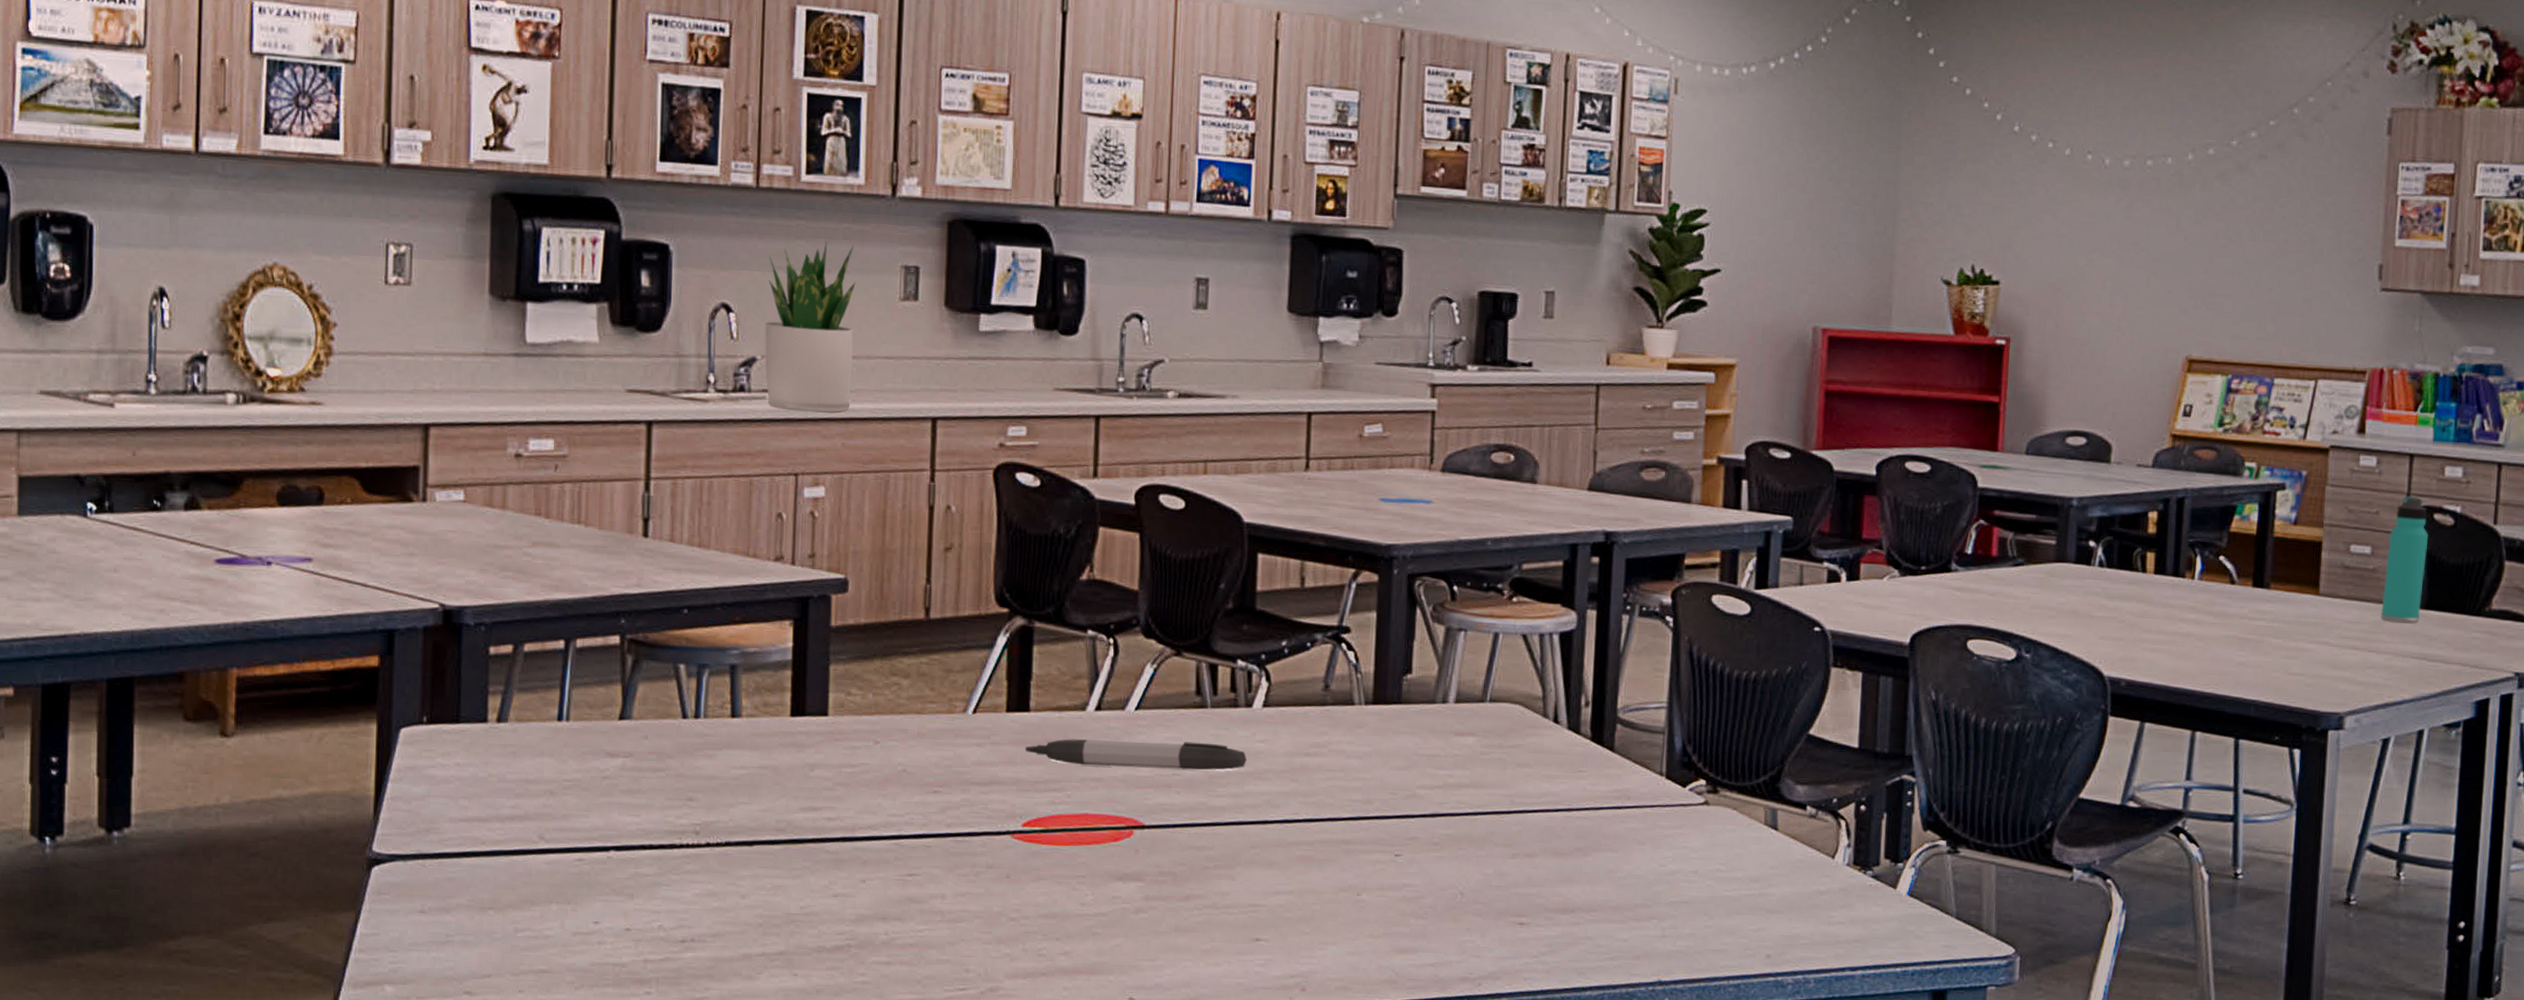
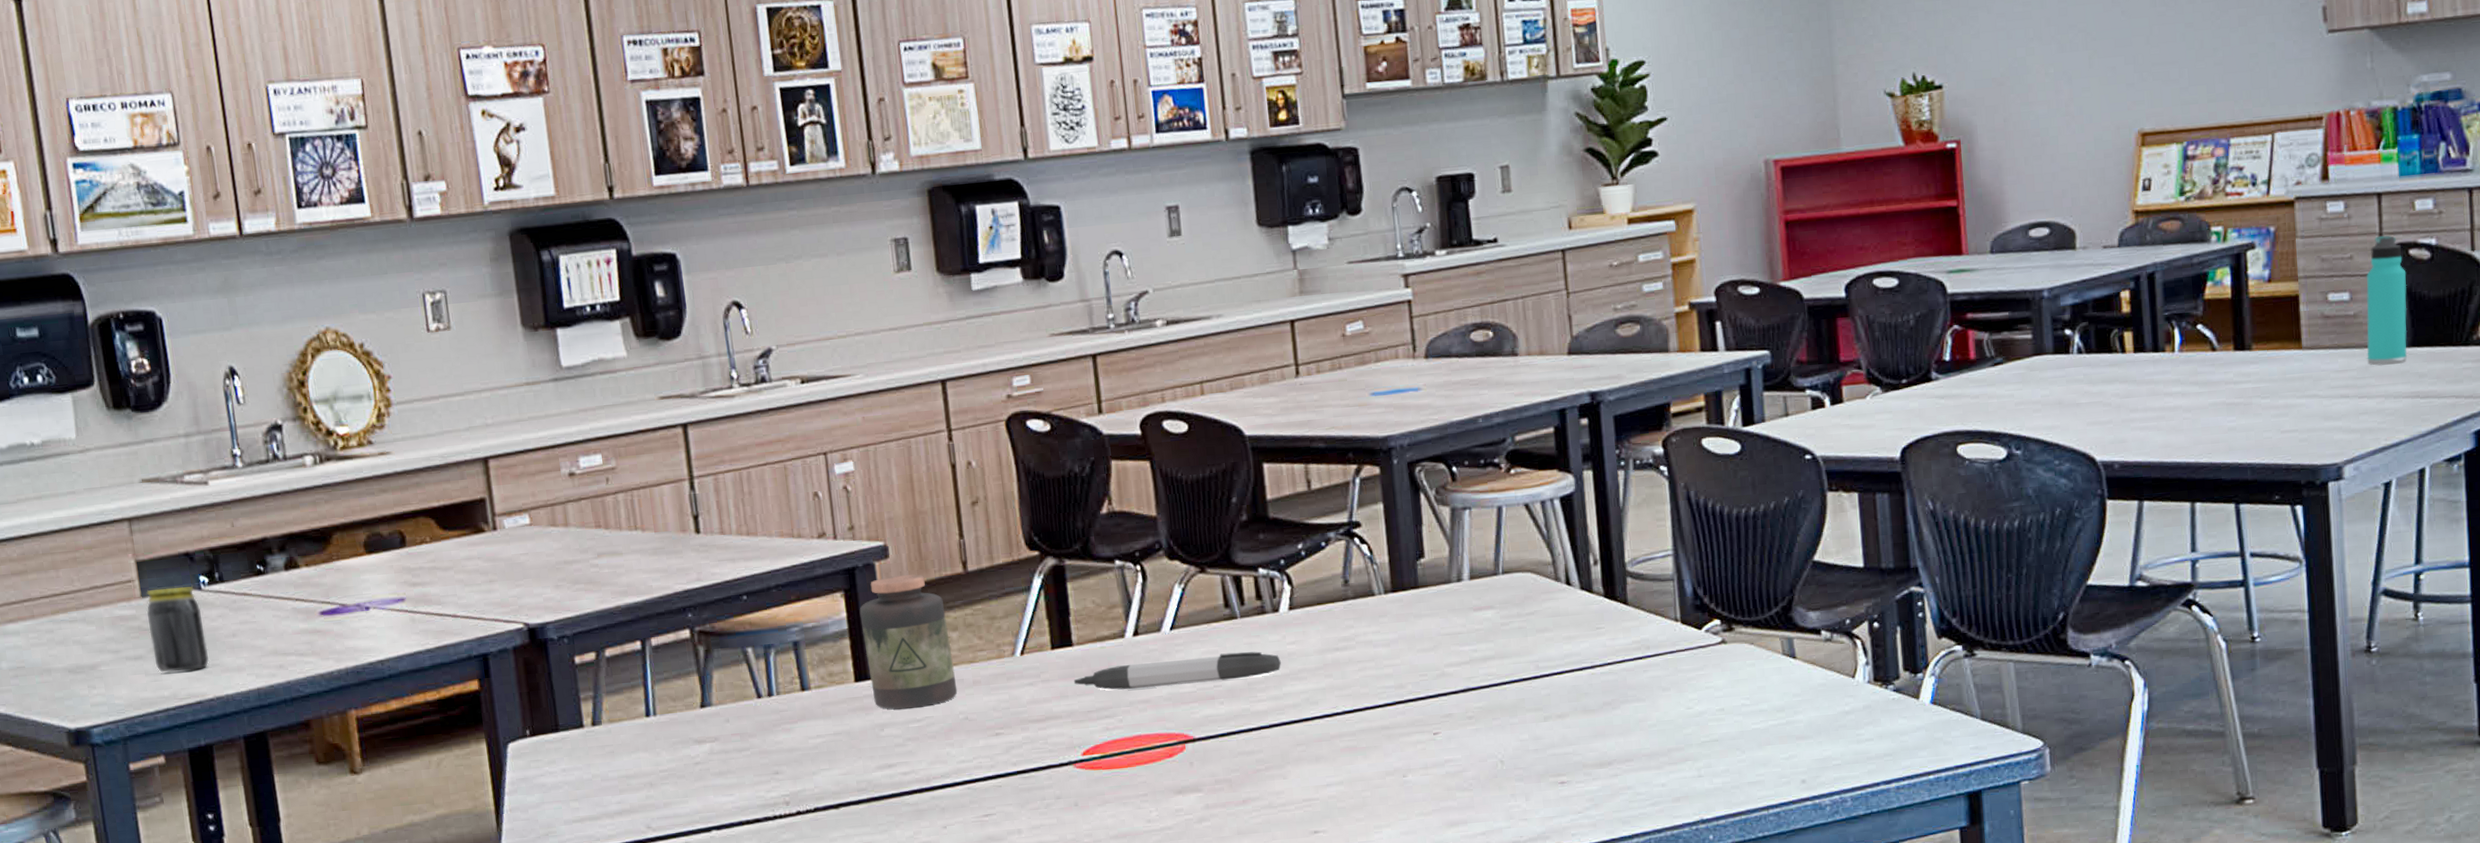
jar: none [20,508,83,600] -> present [146,586,210,673]
planter: present [764,241,856,413] -> none [769,227,864,394]
jar: none [807,612,900,752] -> present [859,574,958,709]

